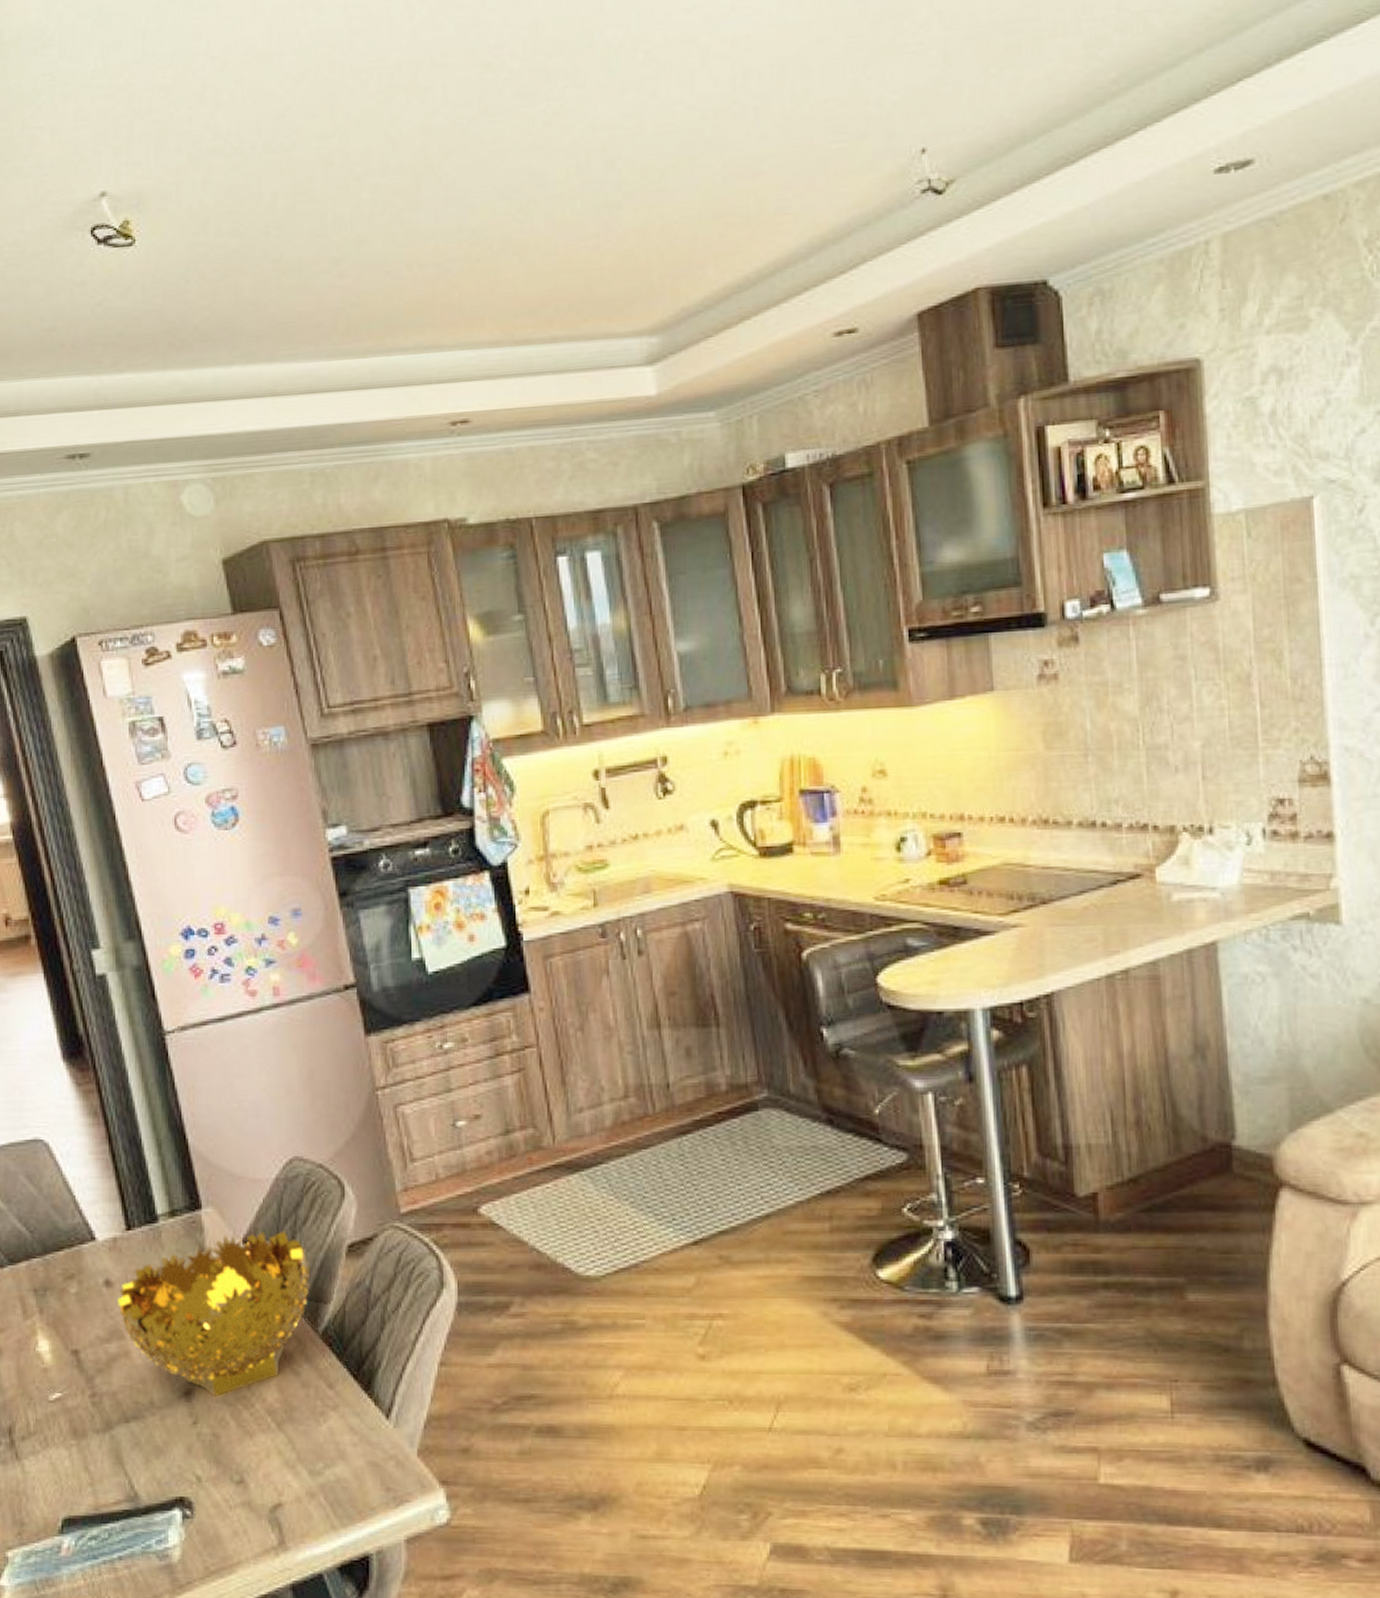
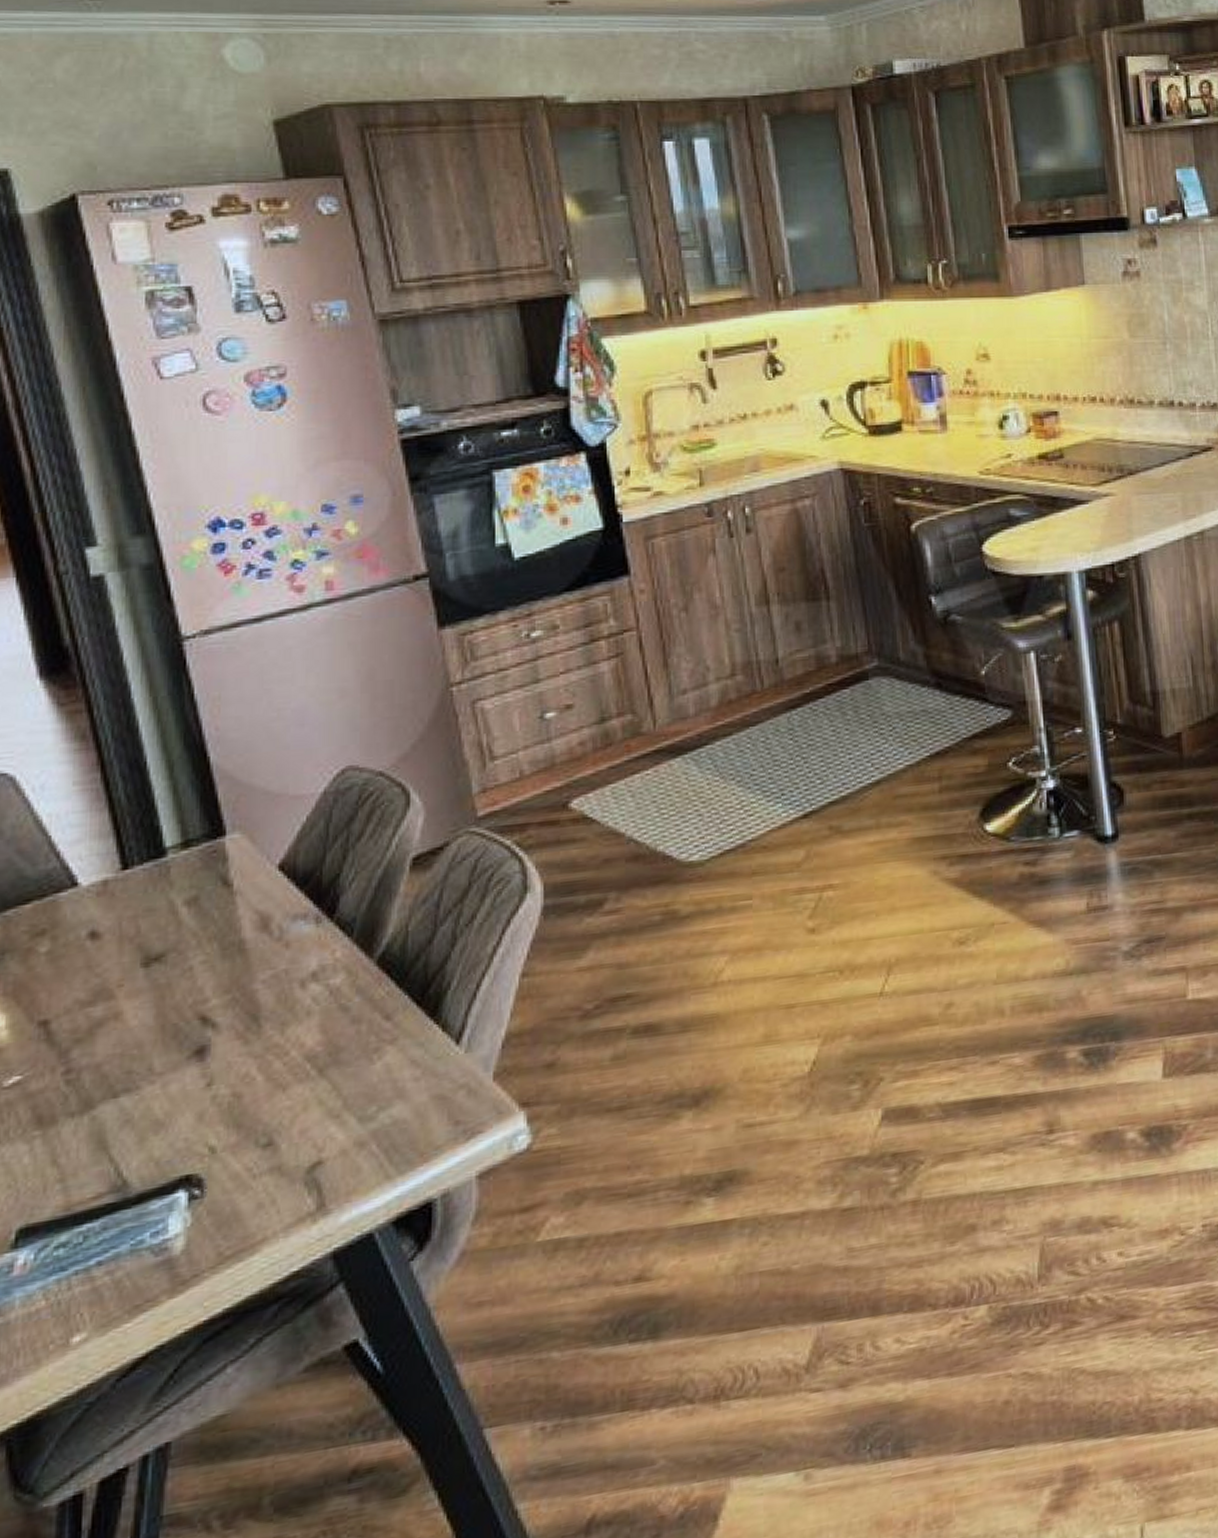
decorative bowl: present [118,1231,310,1397] -> none [107,850,364,1051]

